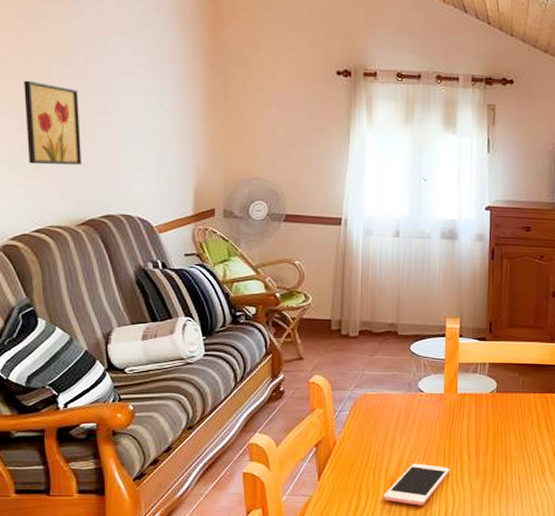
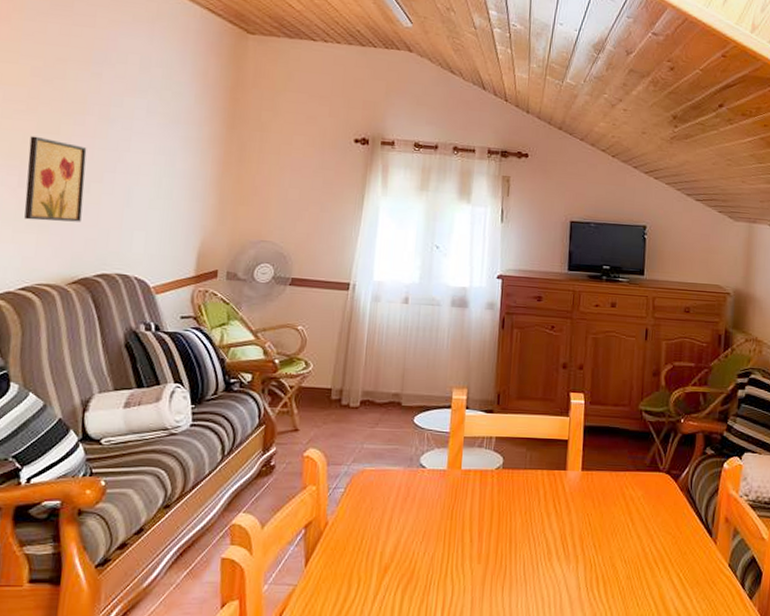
cell phone: present [383,463,450,506] -> none [376,547,451,596]

